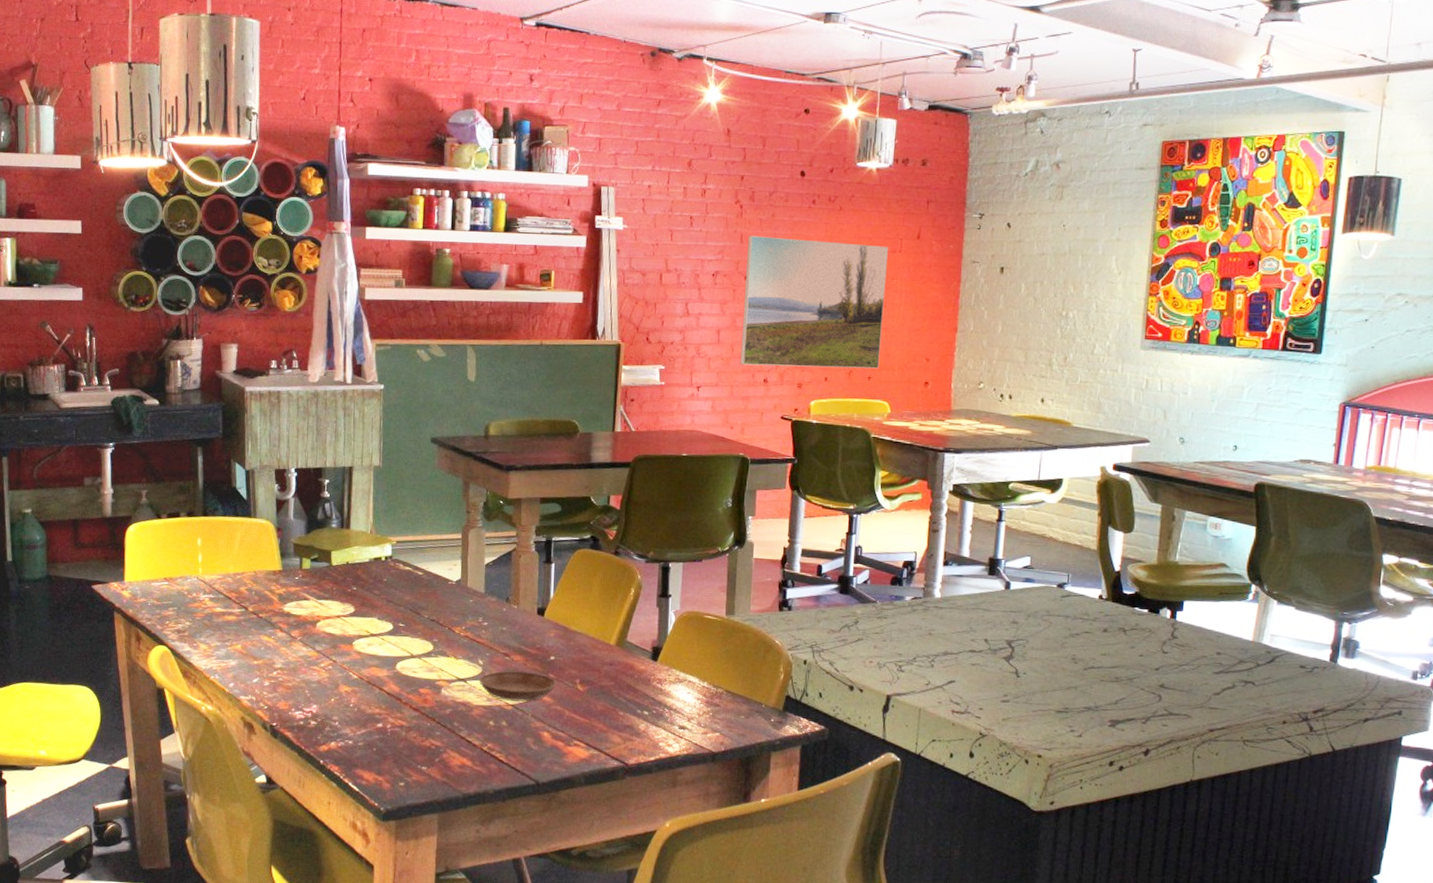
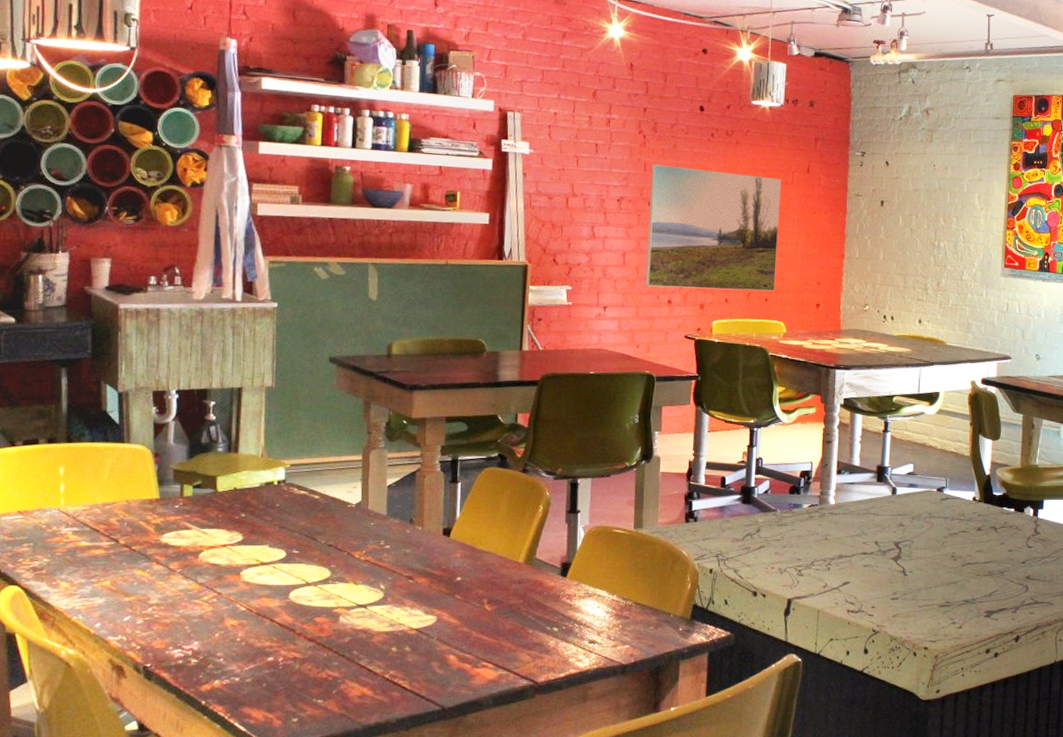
saucer: present [479,670,557,702] -> none [381,593,463,625]

